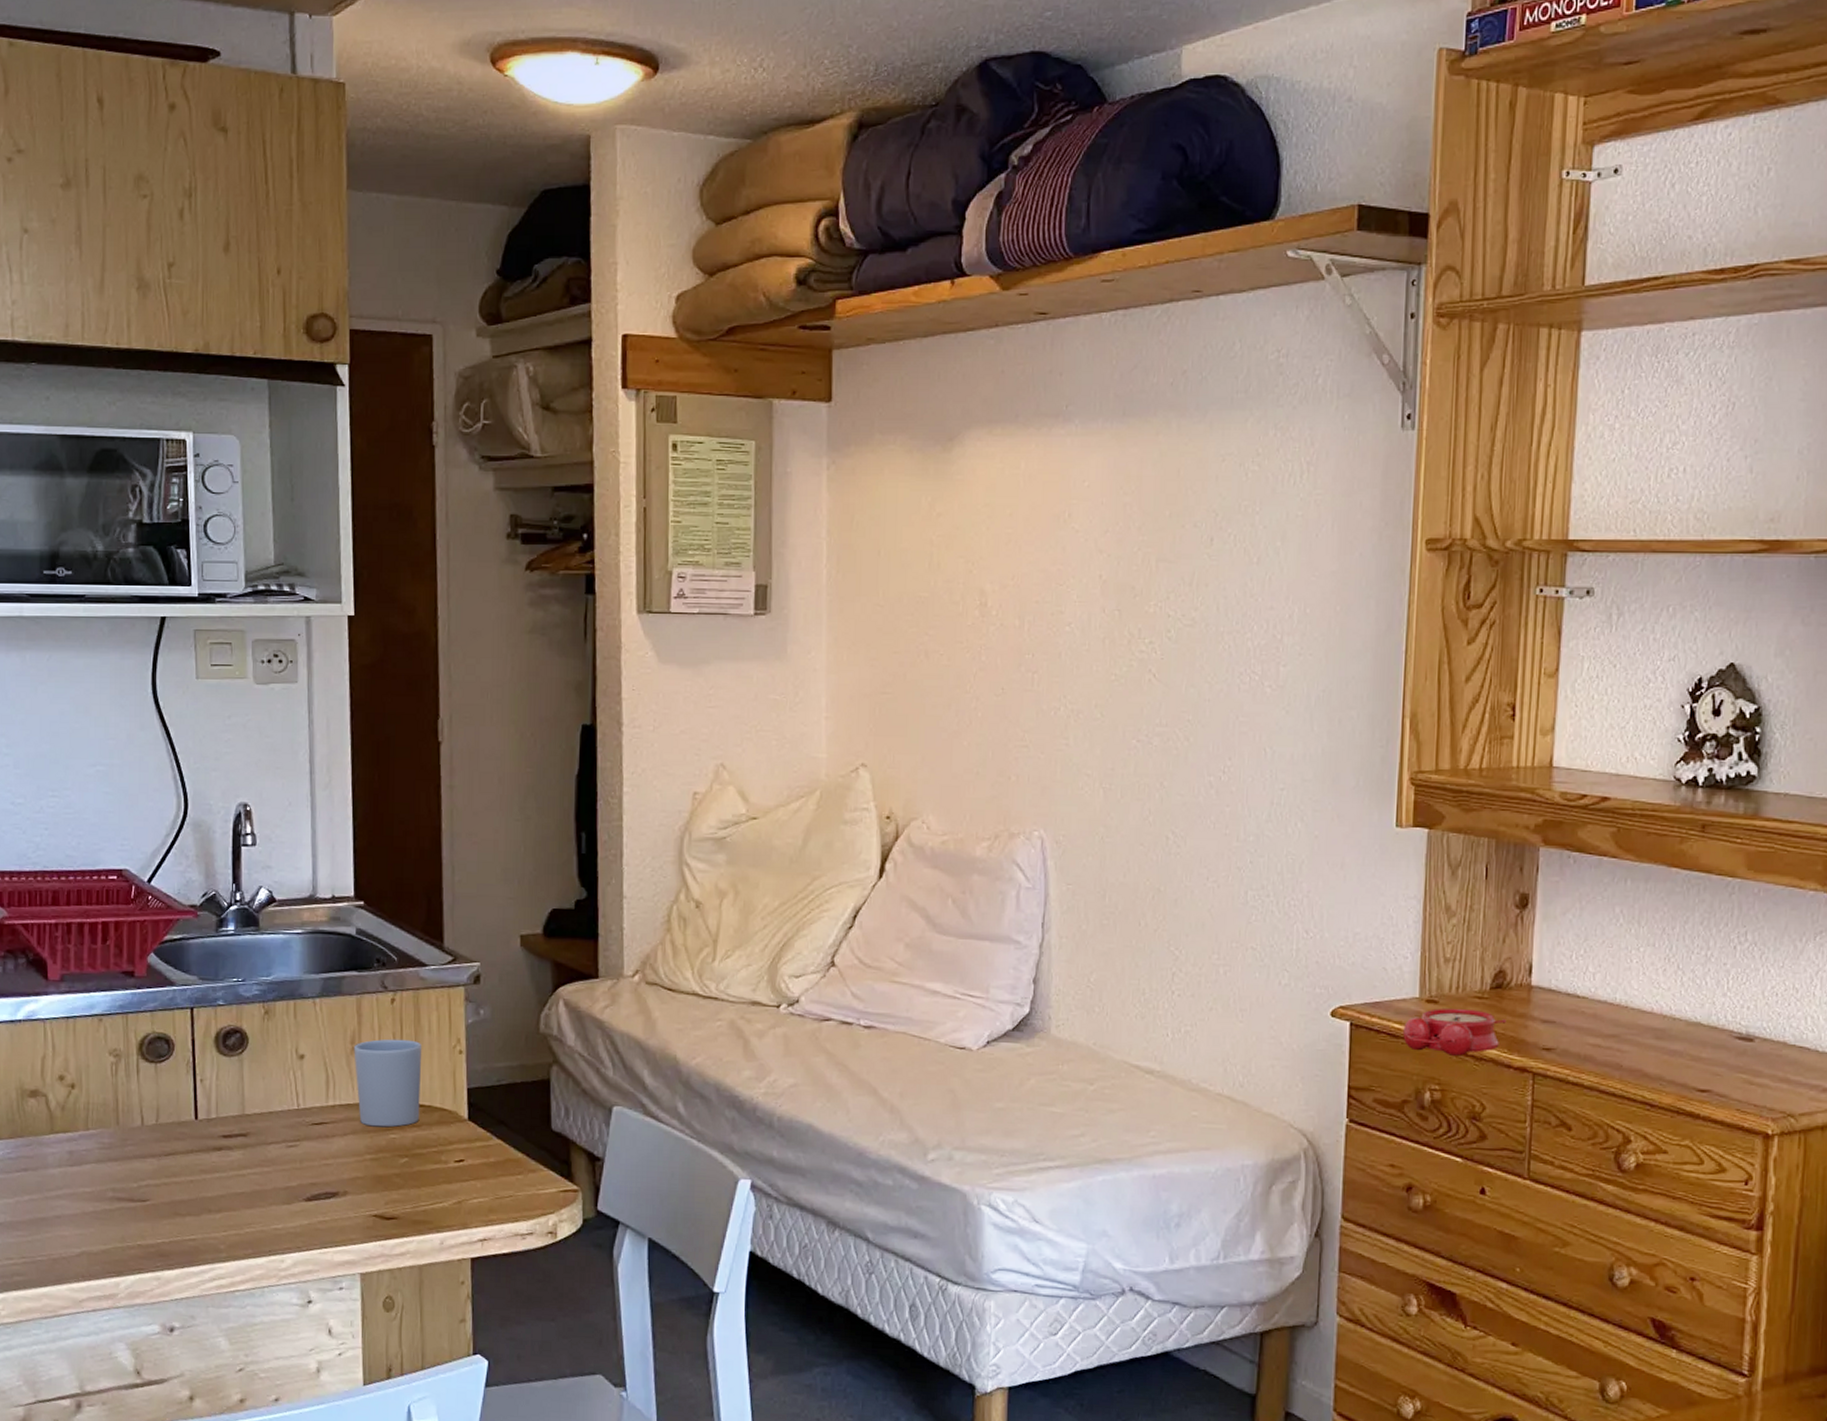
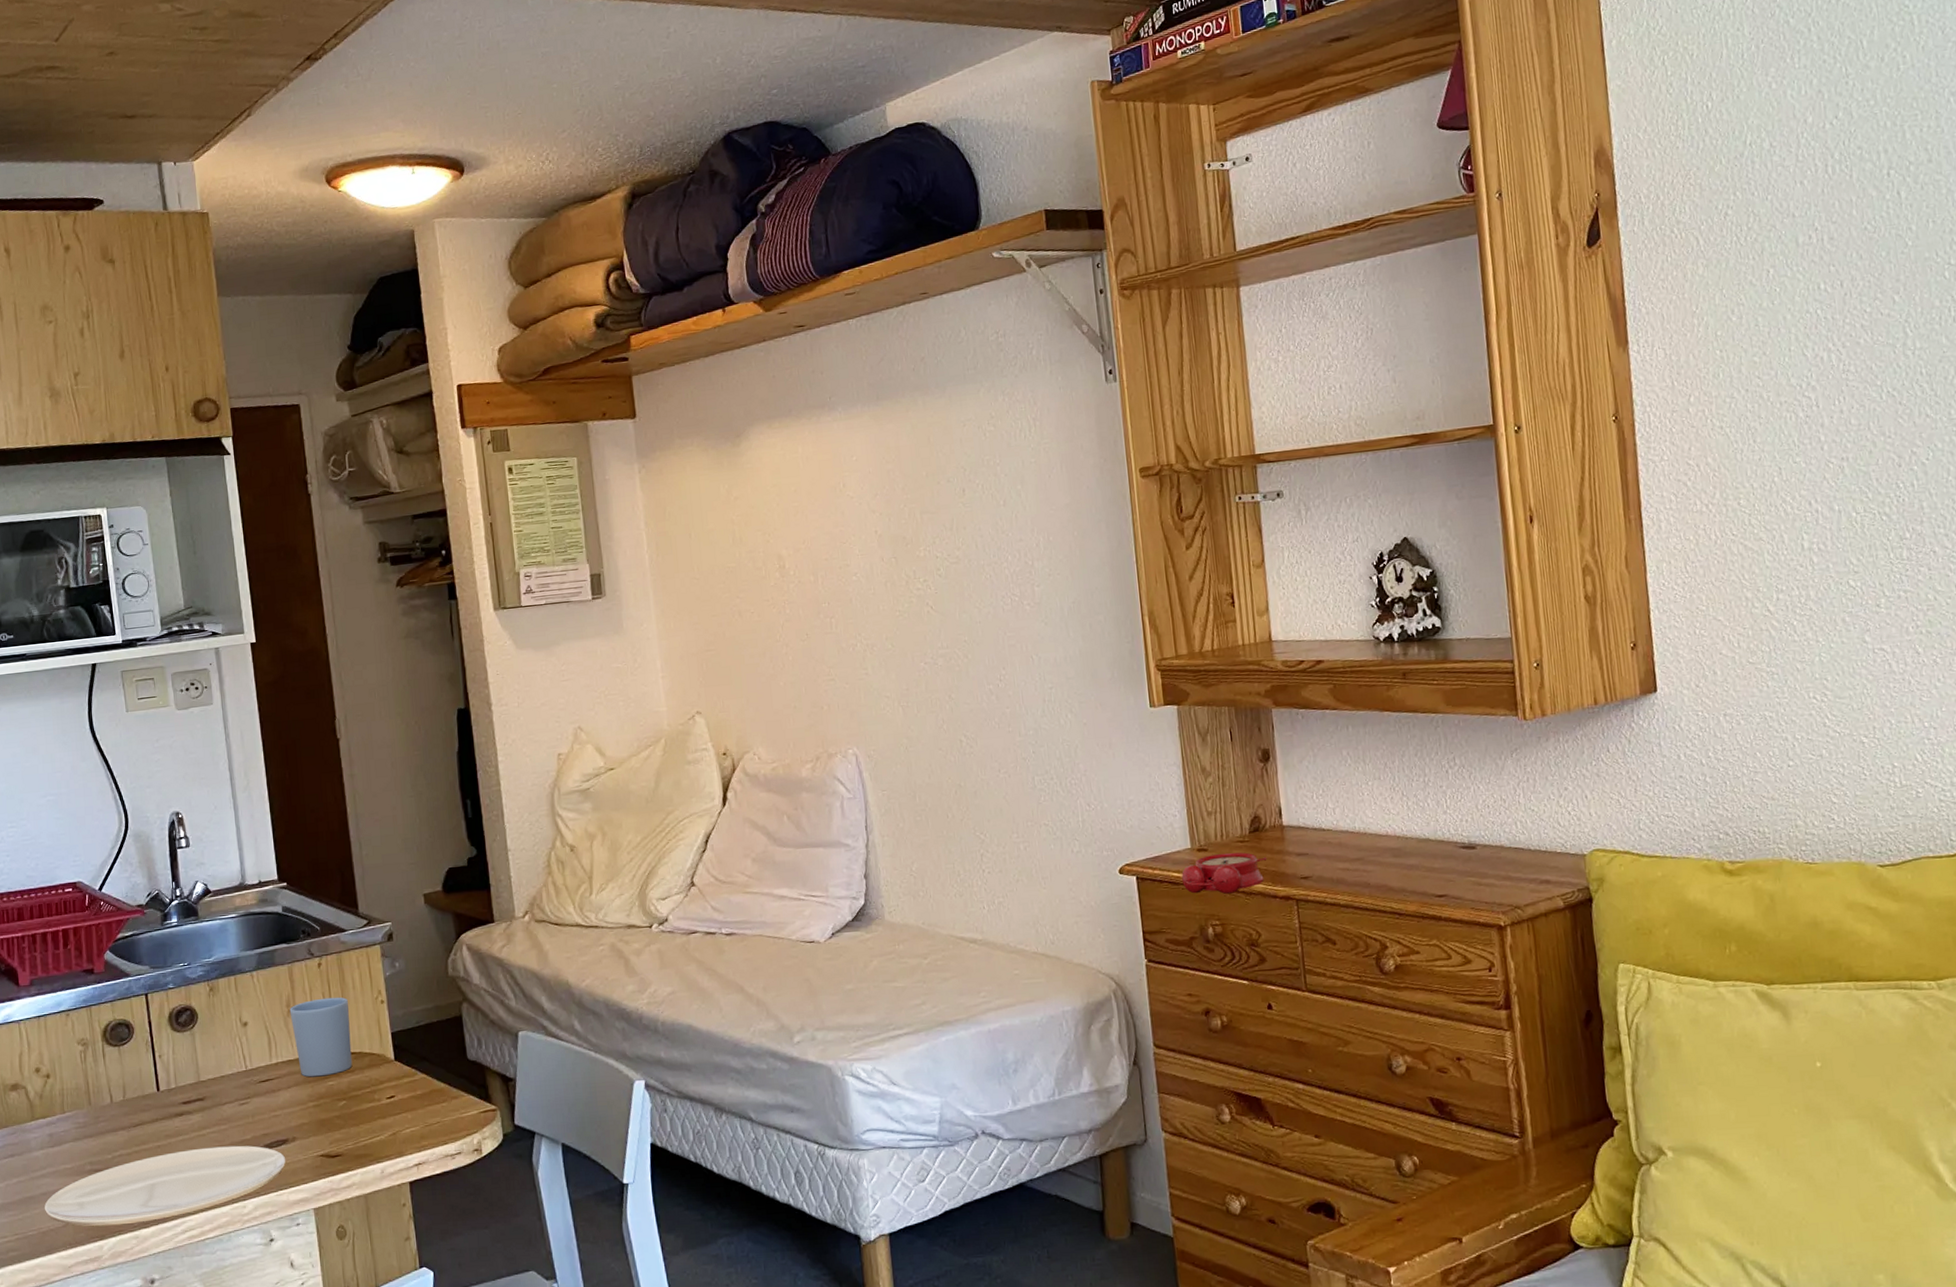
plate: none [58,1189,334,1263] -> present [44,1145,286,1226]

